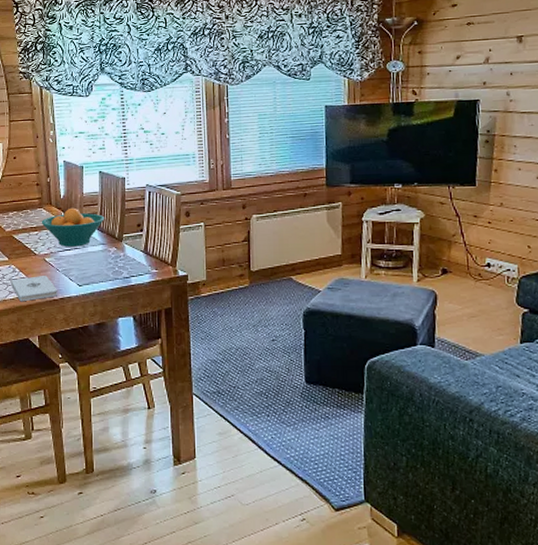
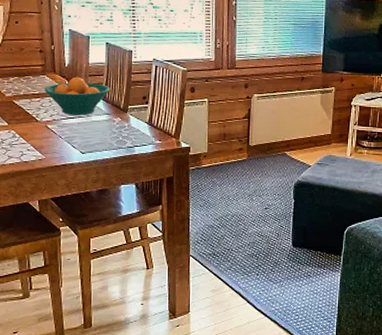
notepad: present [10,276,57,302] -> none [10,142,59,167]

